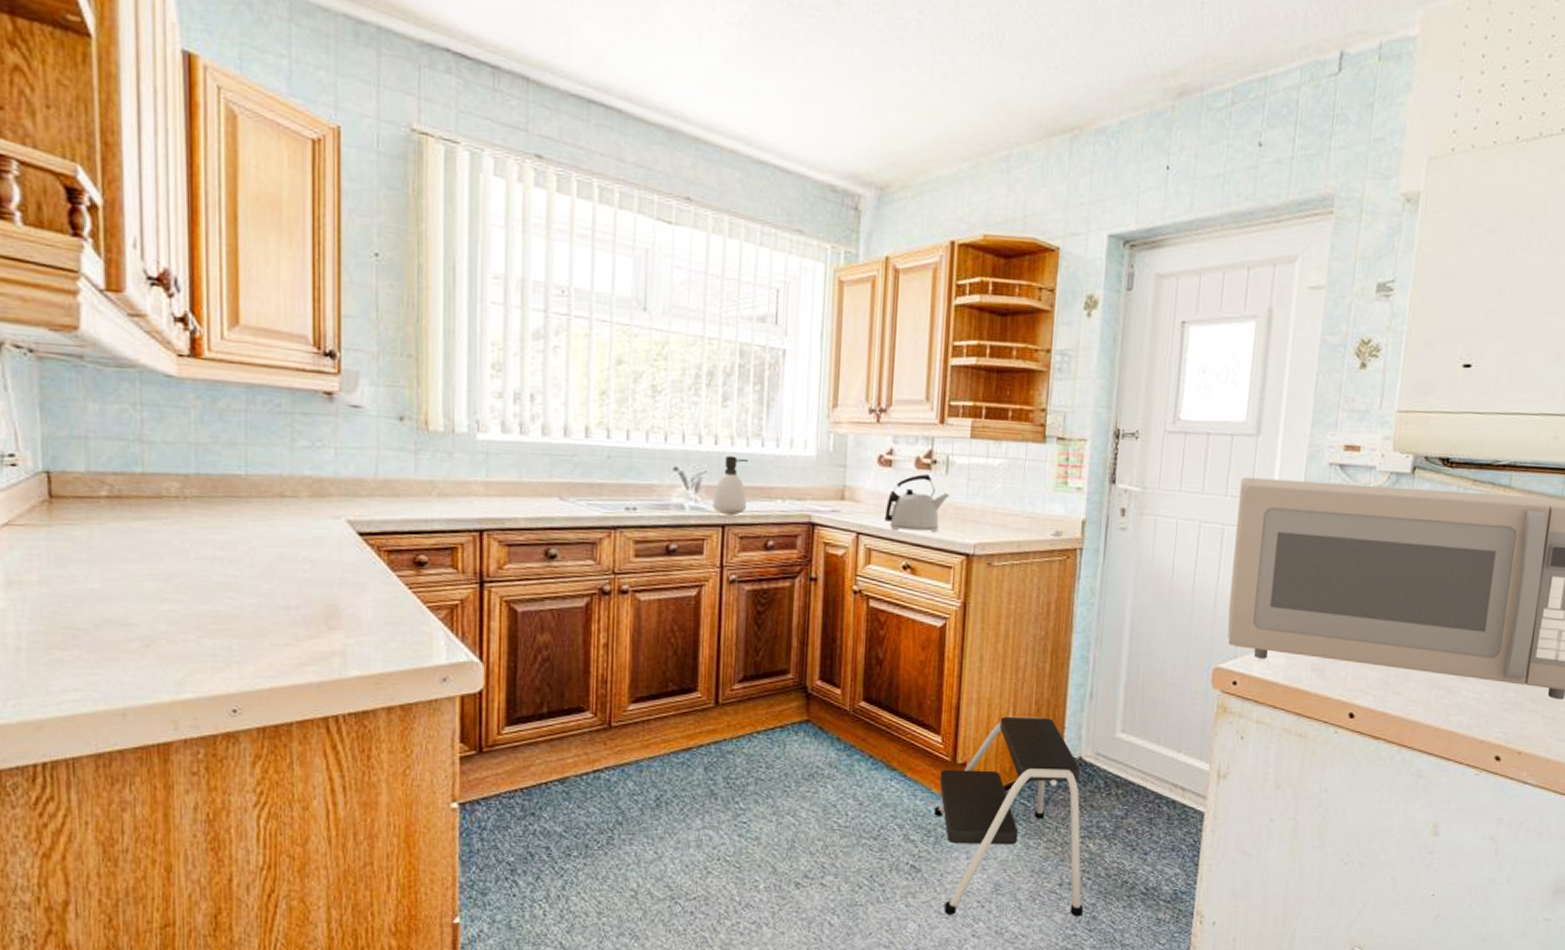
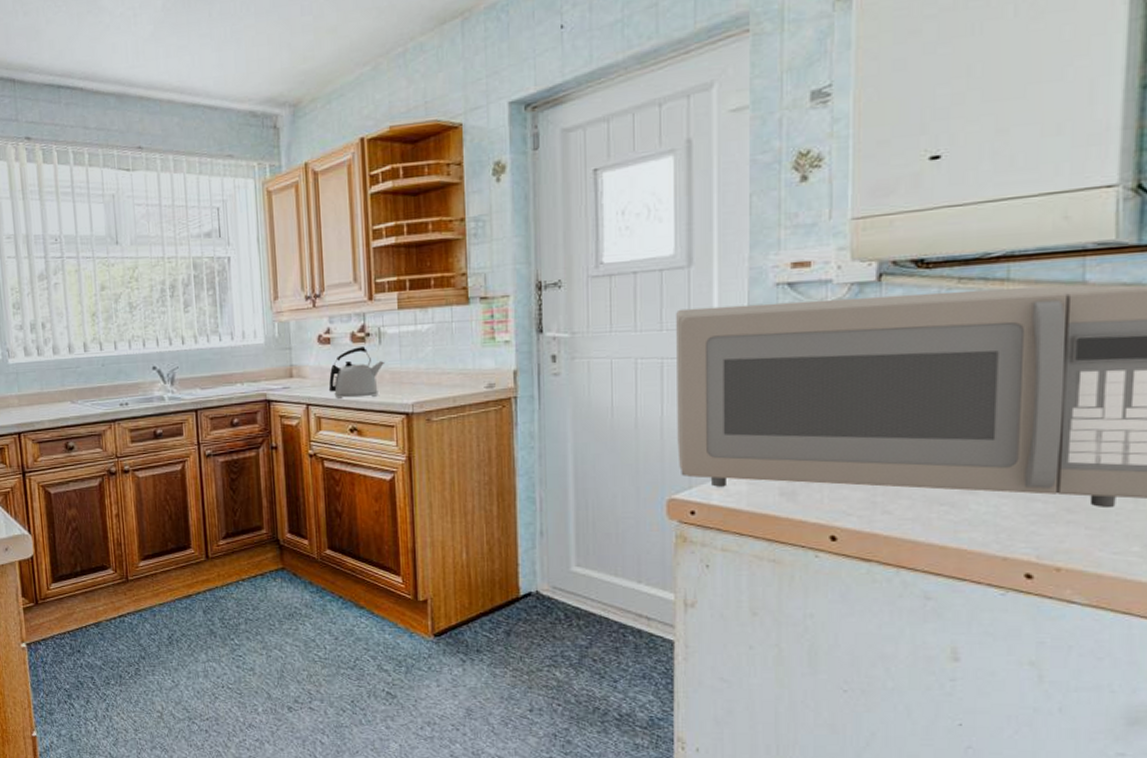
soap dispenser: present [712,455,749,516] -> none [185,351,214,402]
step stool: present [934,716,1083,917] -> none [403,555,556,741]

